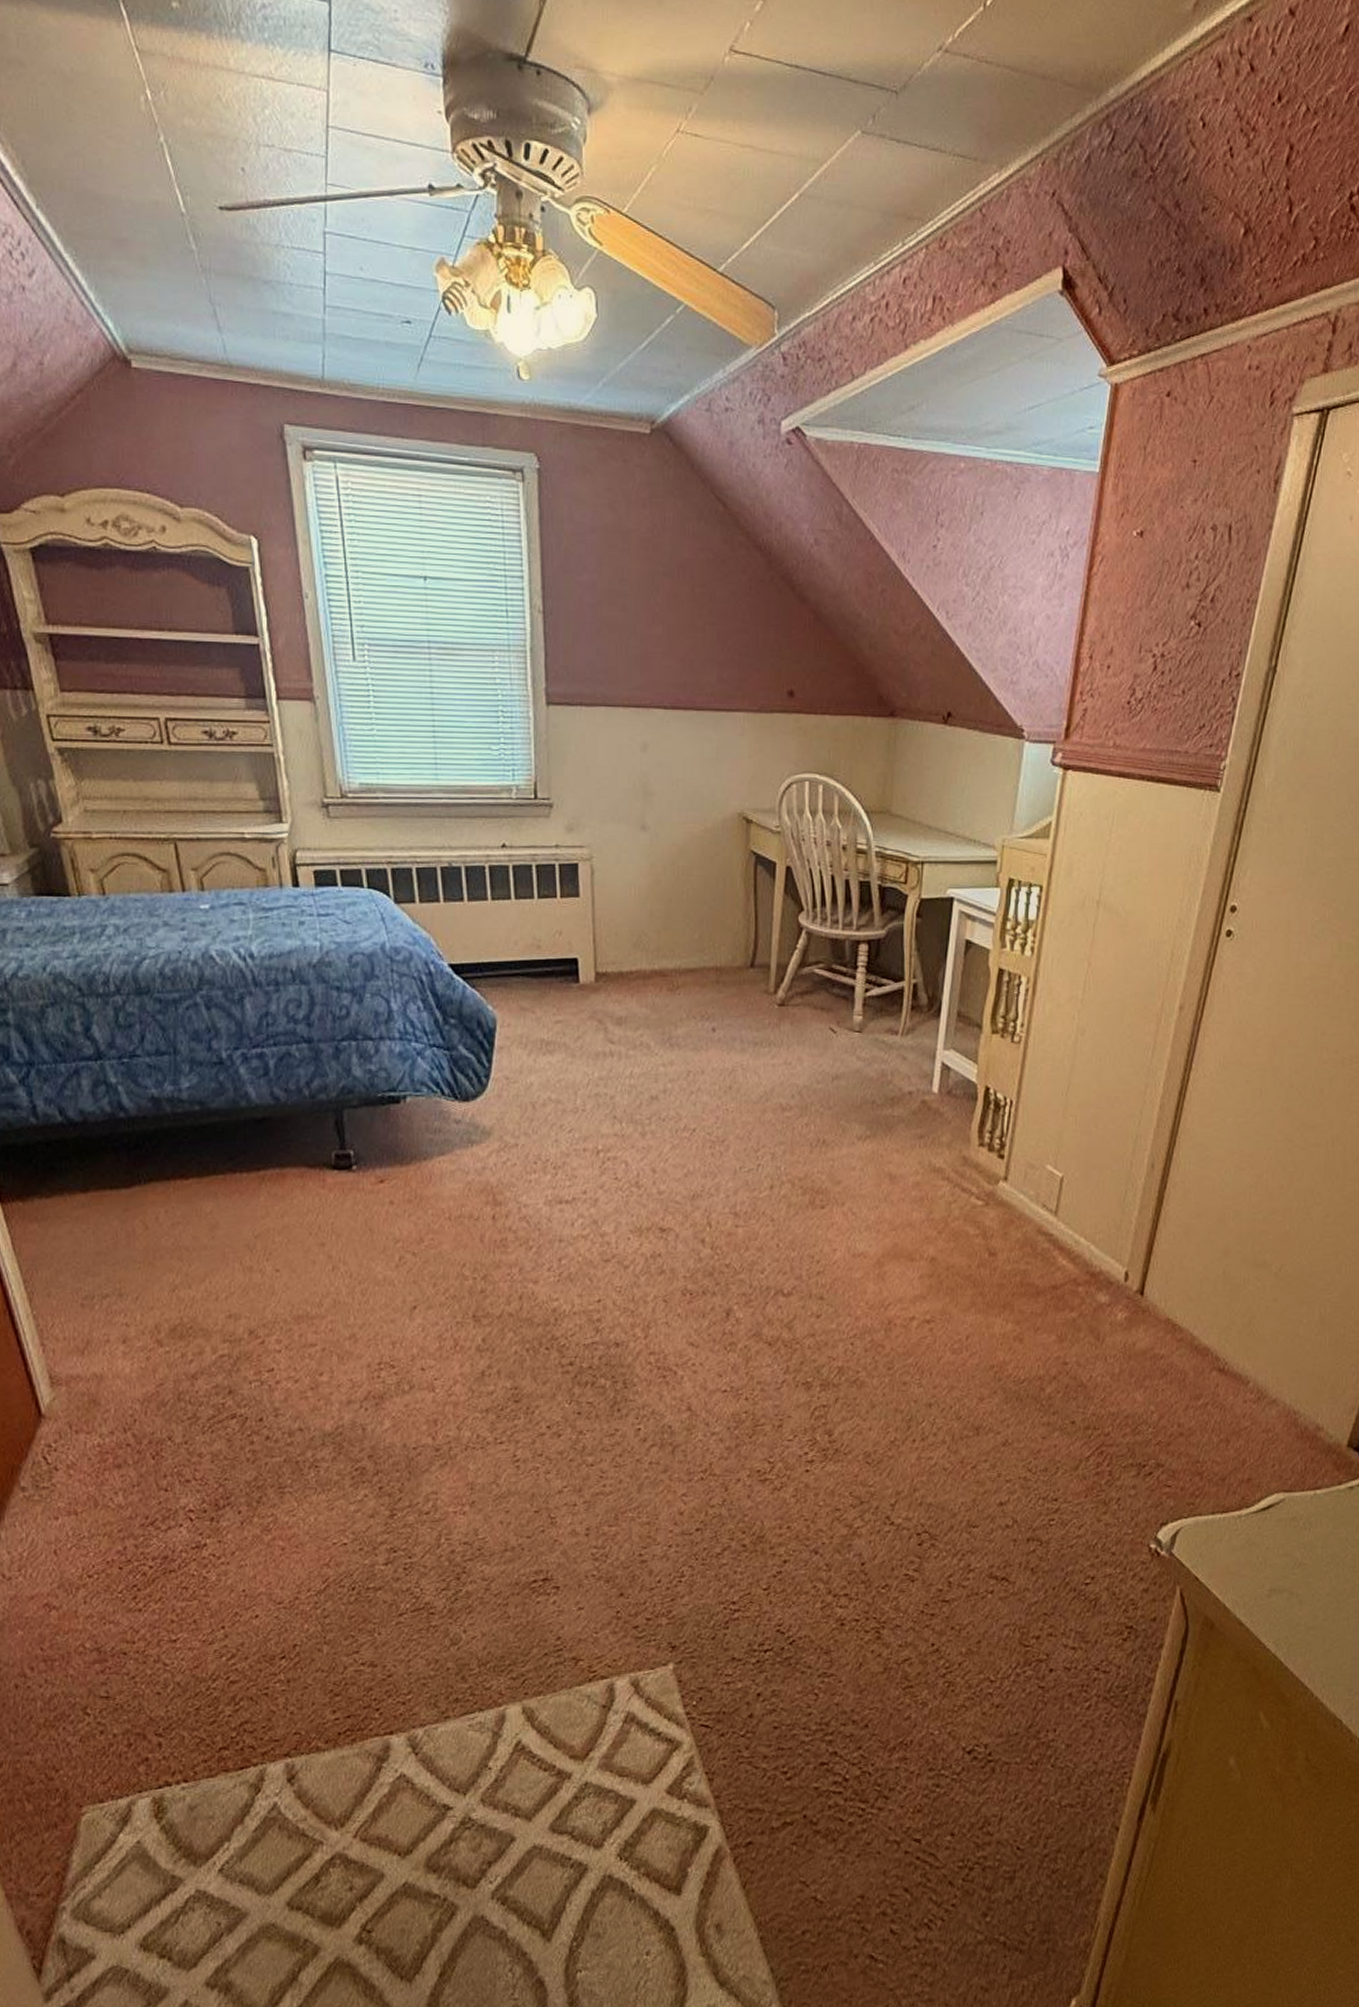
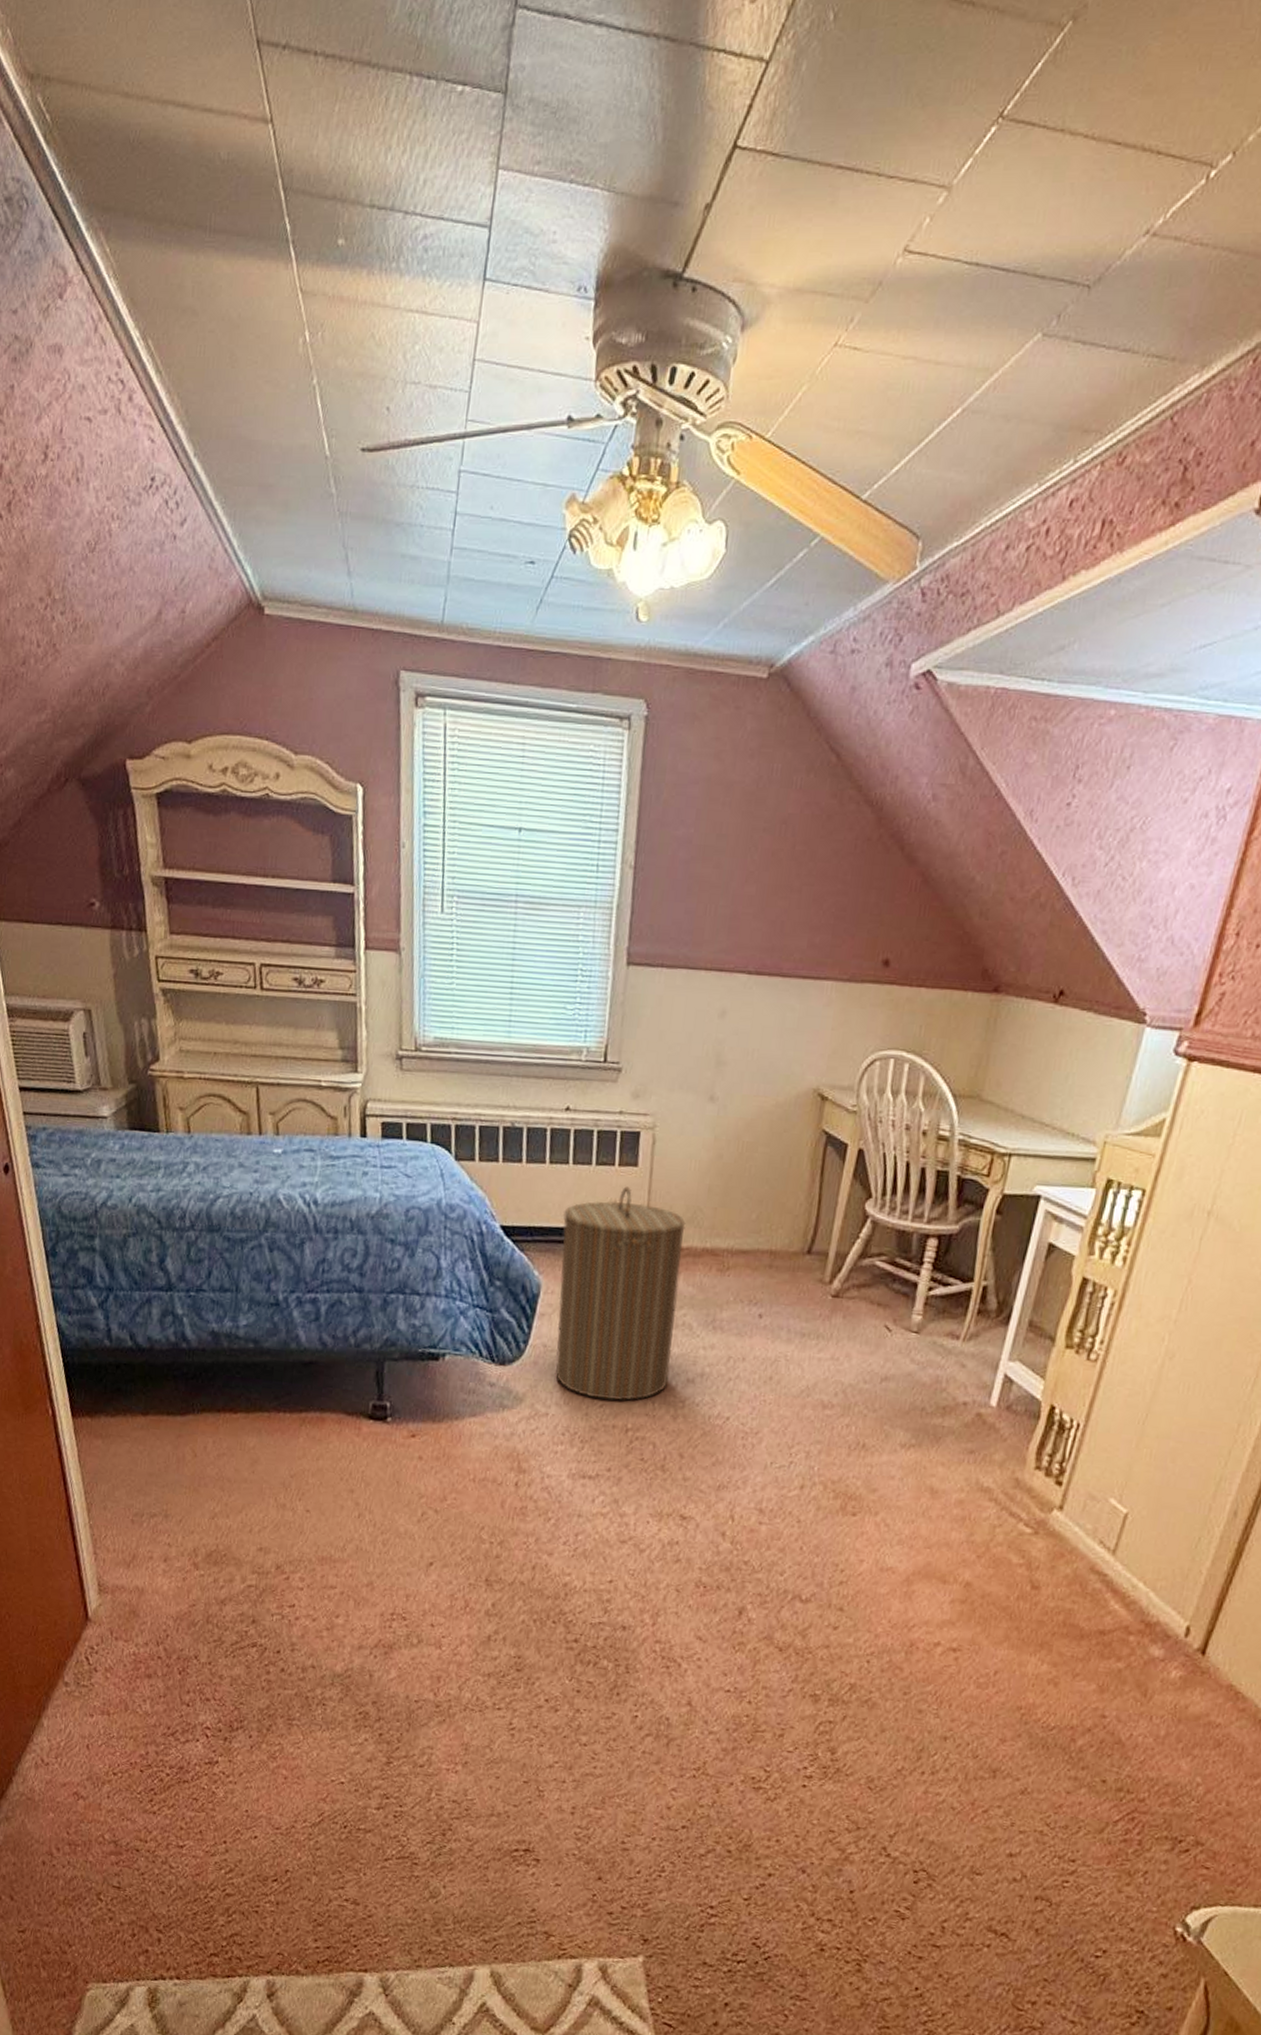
laundry hamper: none [510,917,633,1124] -> present [554,1186,686,1400]

